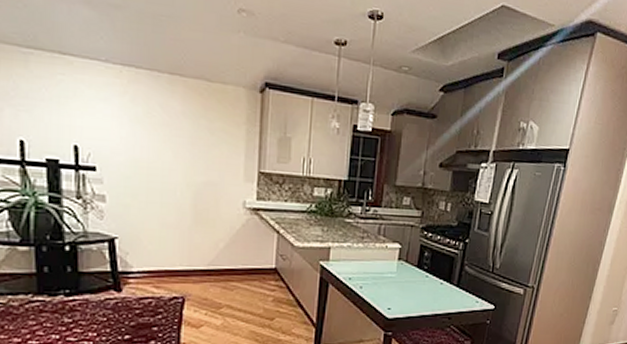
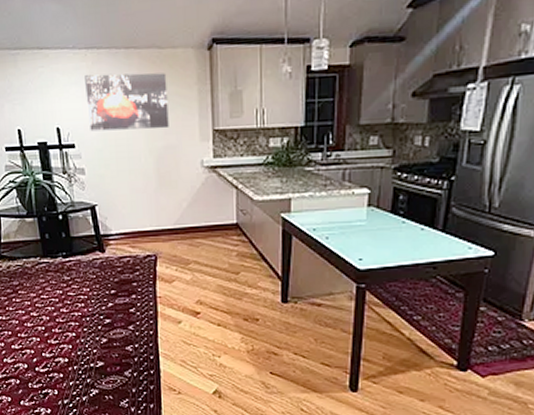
wall art: none [116,93,214,164] -> present [85,73,169,131]

